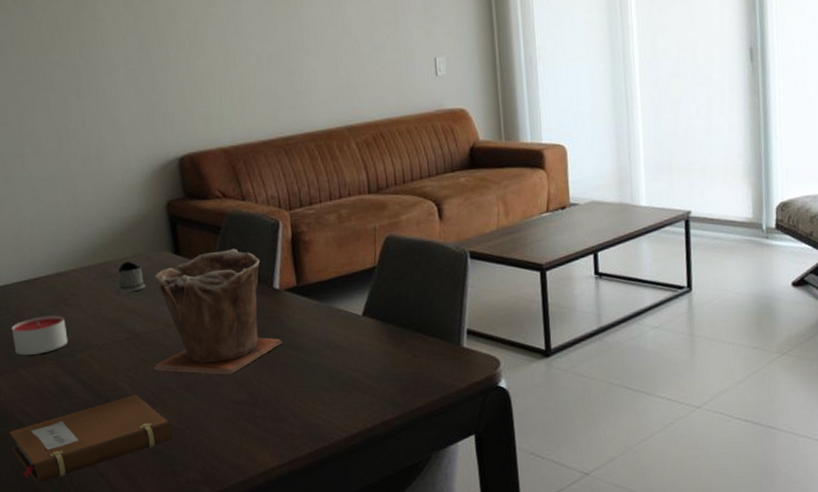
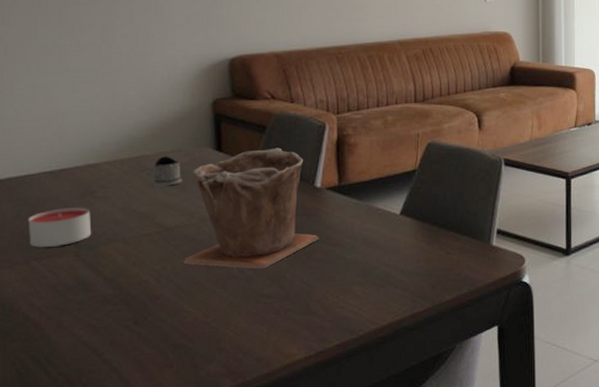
notebook: present [10,395,173,483] -> none [14,288,197,380]

